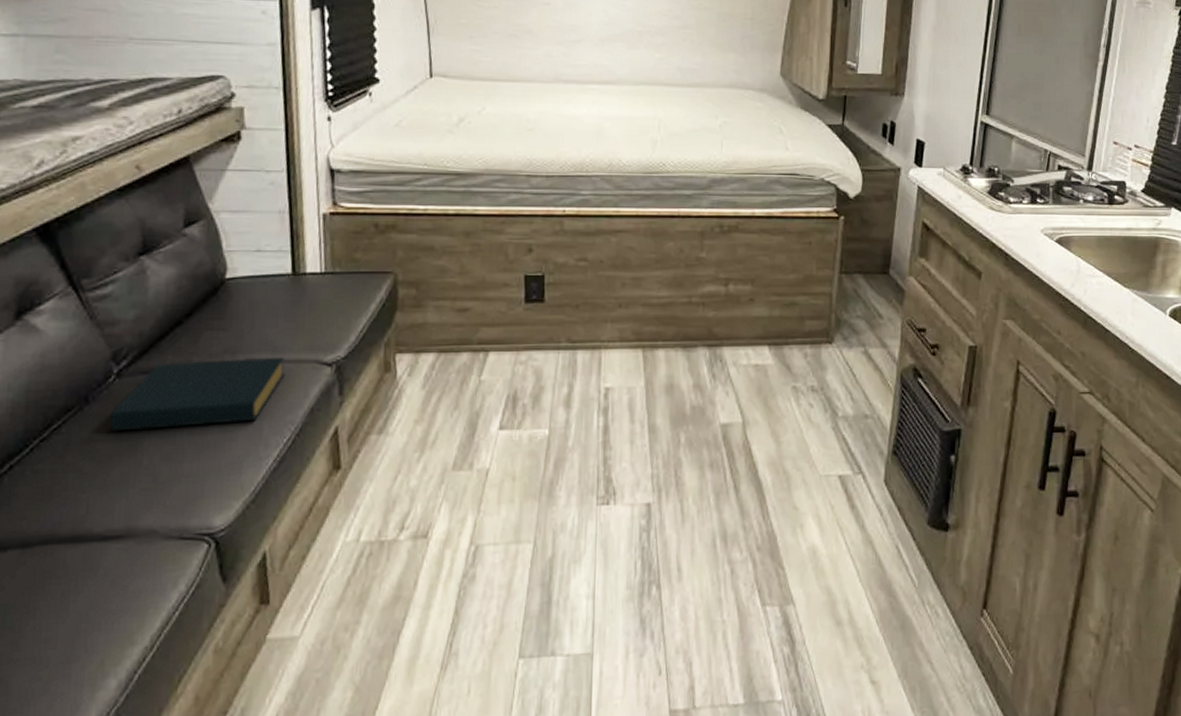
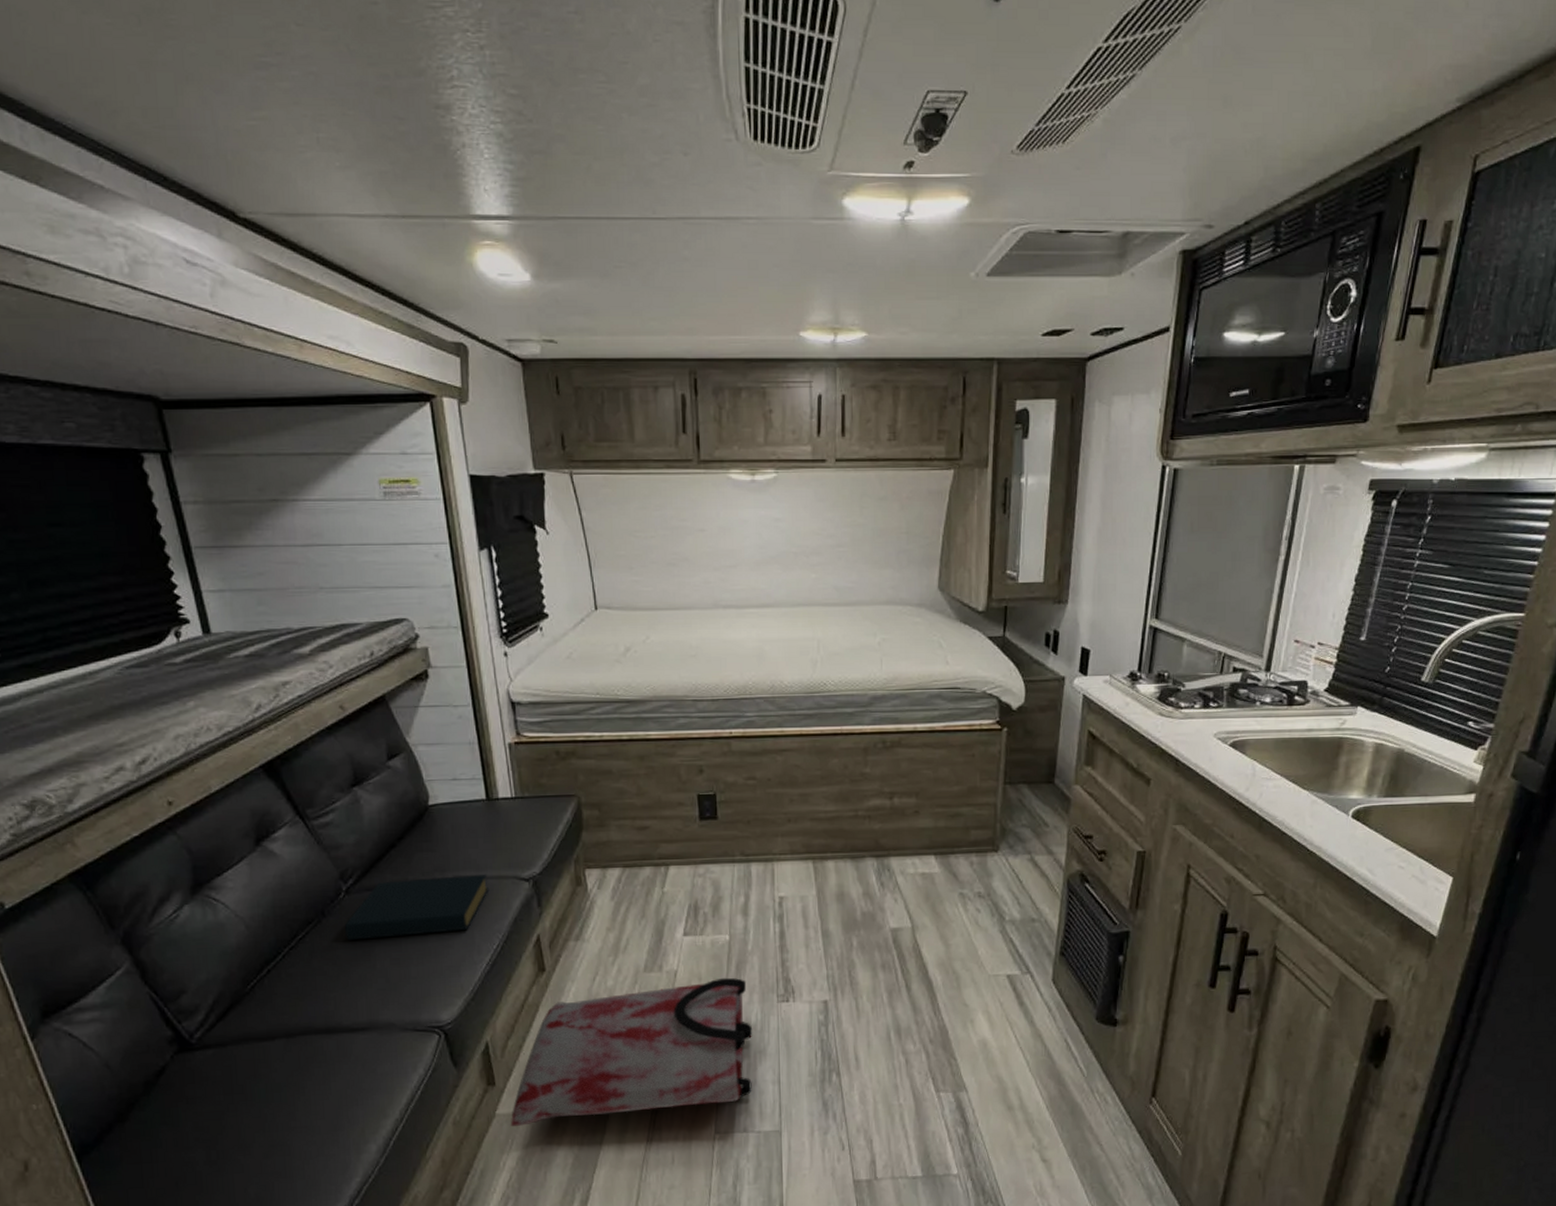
bag: none [282,477,569,654] -> present [510,977,753,1126]

